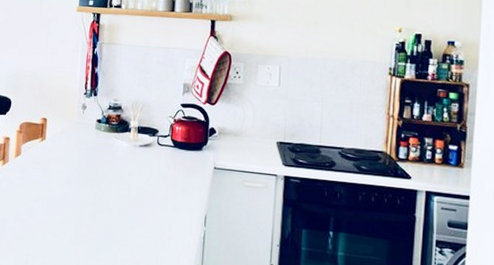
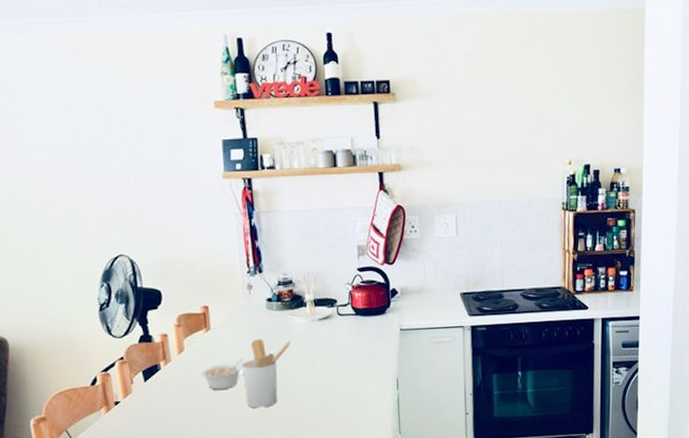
legume: none [31,170,69,196] -> present [201,359,244,390]
utensil holder: none [65,154,113,220] -> present [242,338,292,409]

